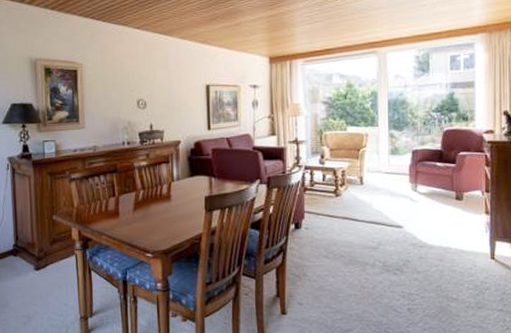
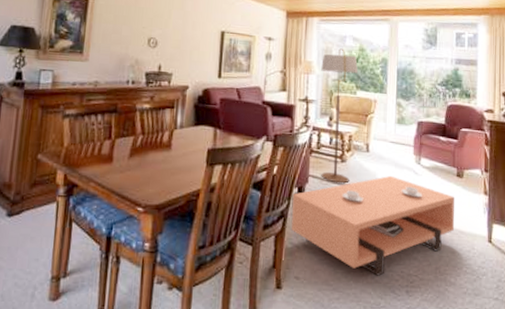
coffee table: none [291,205,455,297] -> present [292,176,455,276]
floor lamp: none [309,87,348,217] -> present [321,48,359,184]

